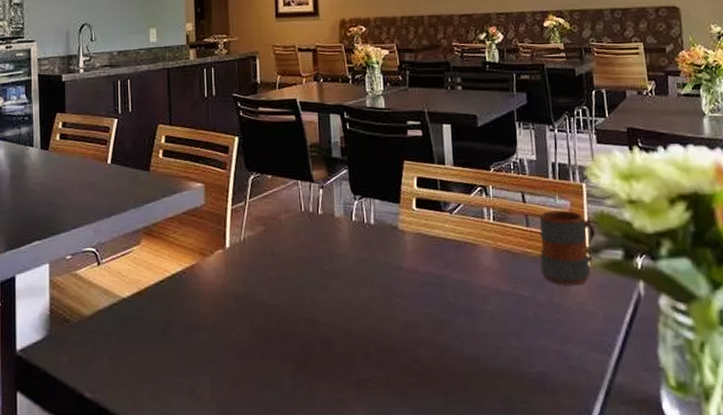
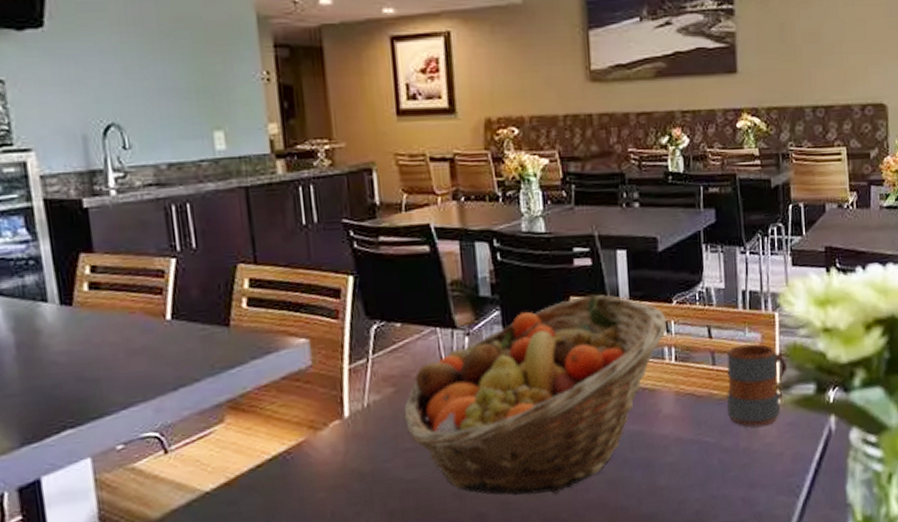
fruit basket: none [271,160,487,329] -> present [404,294,668,496]

